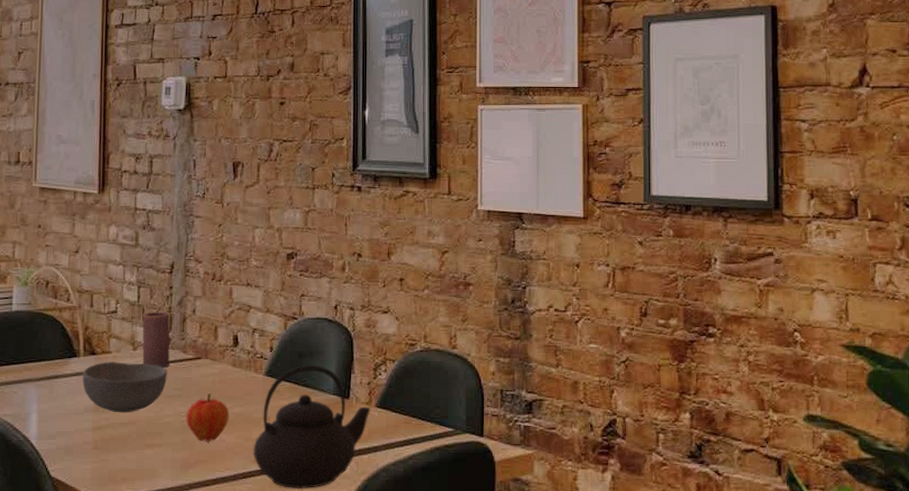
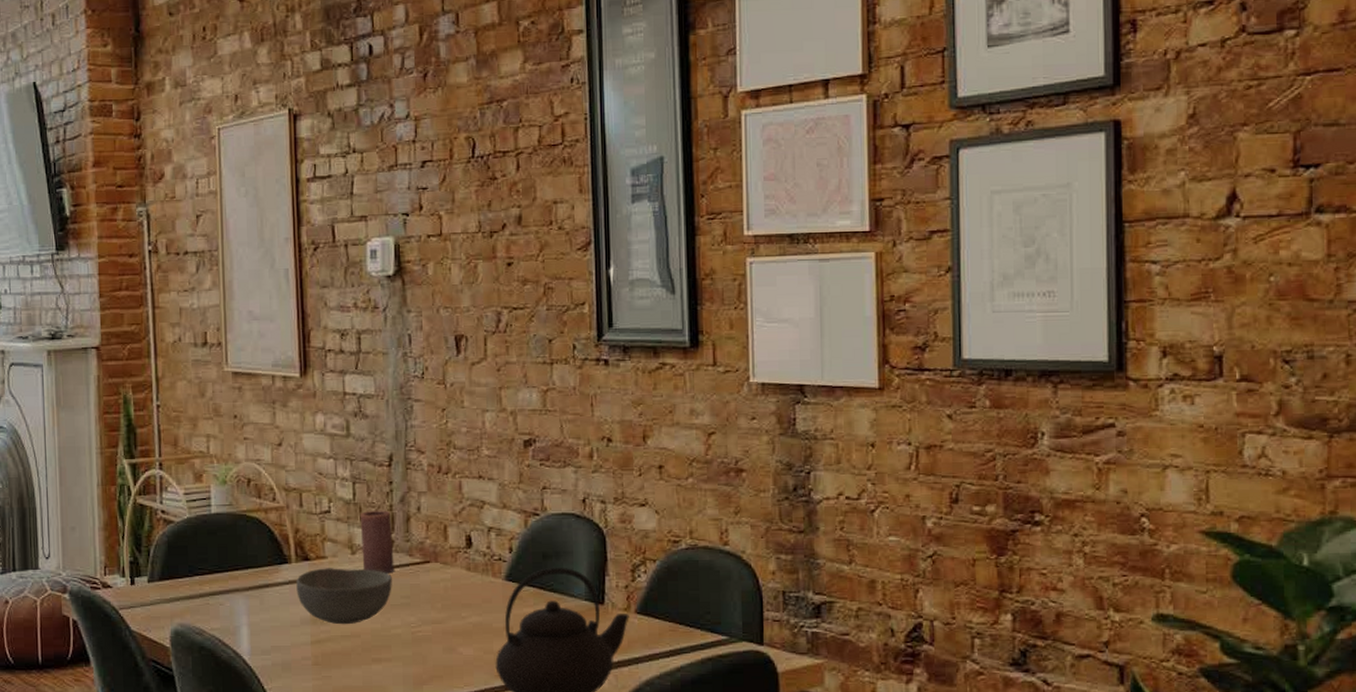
fruit: present [186,393,229,443] -> none [416,601,466,656]

